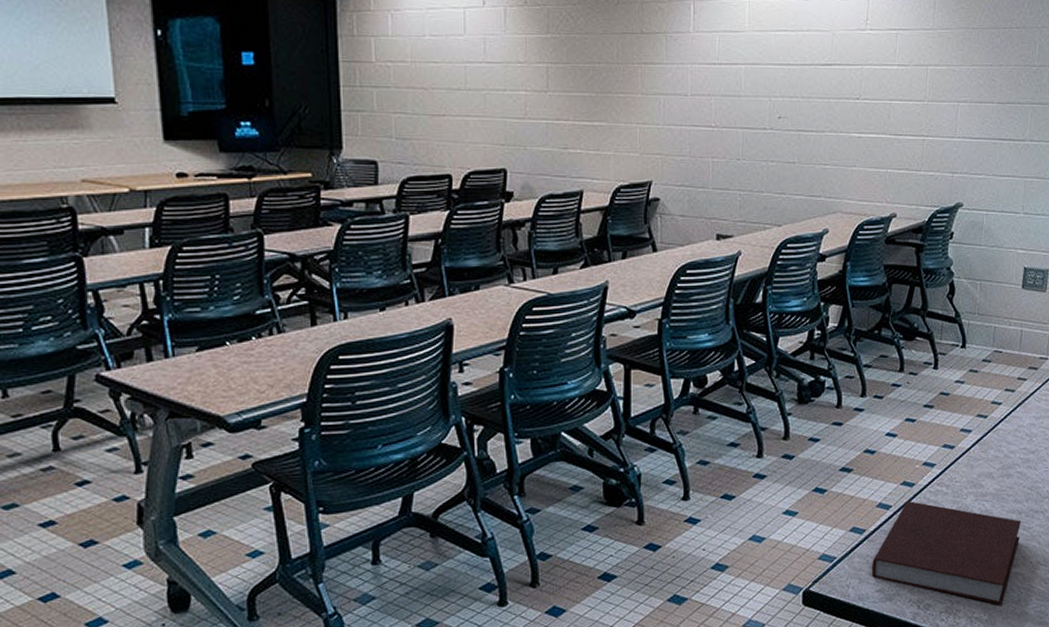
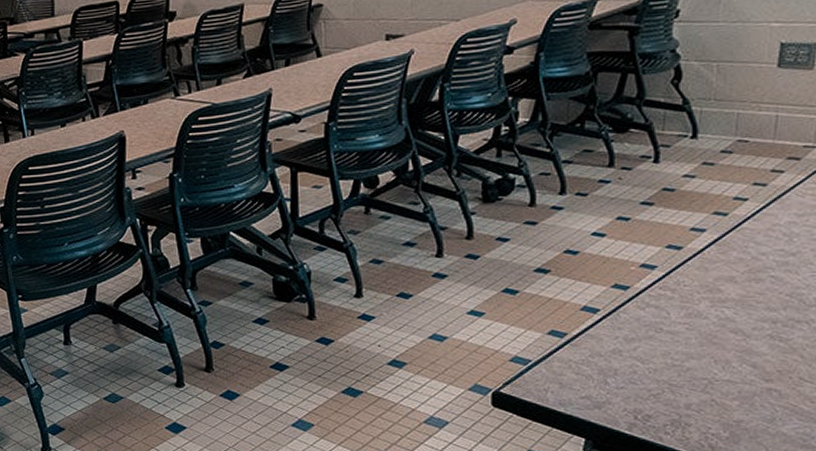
notebook: present [871,500,1022,605] -> none [574,304,777,423]

